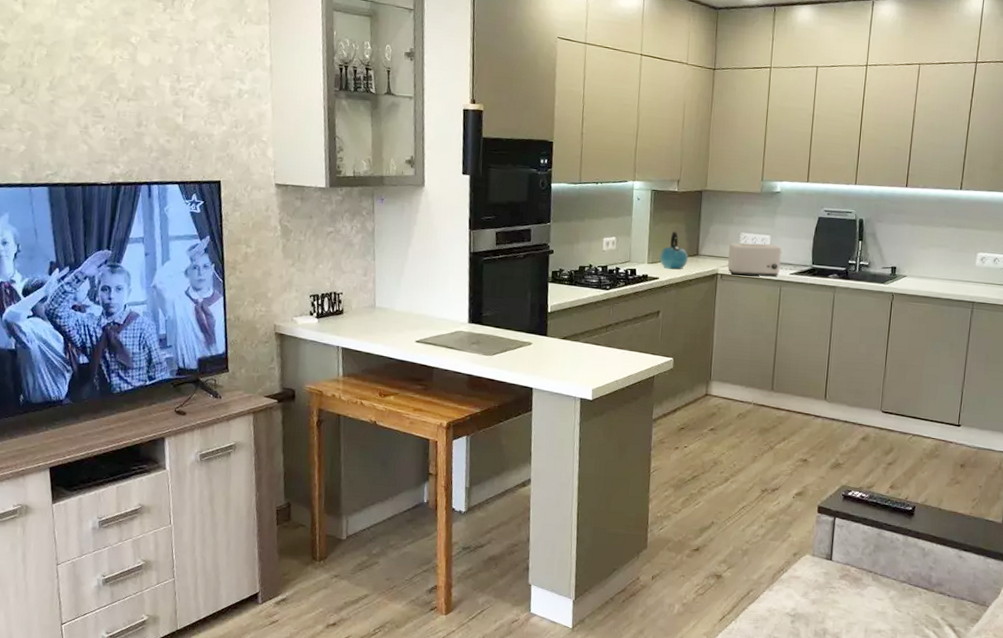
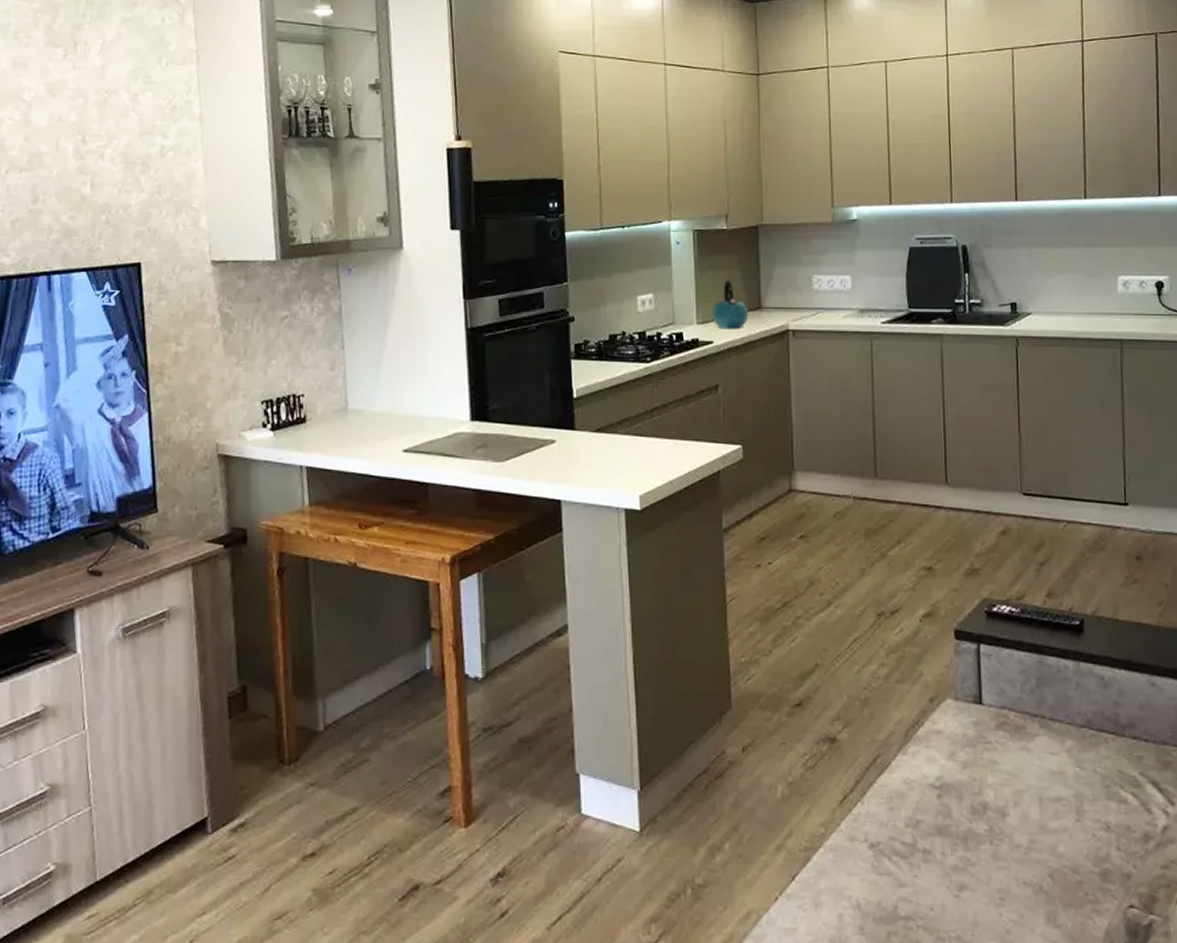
toaster: present [728,243,782,277] -> none [800,286,869,331]

